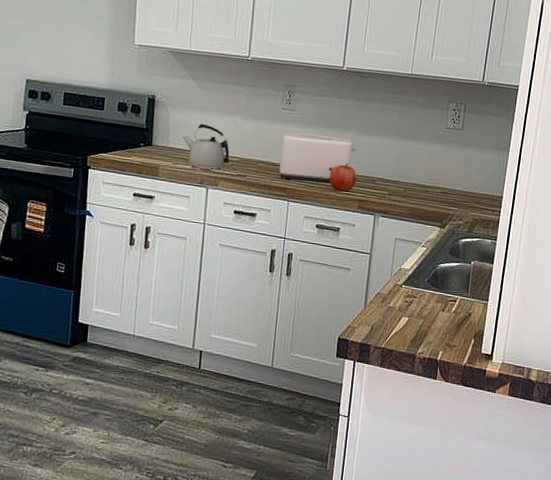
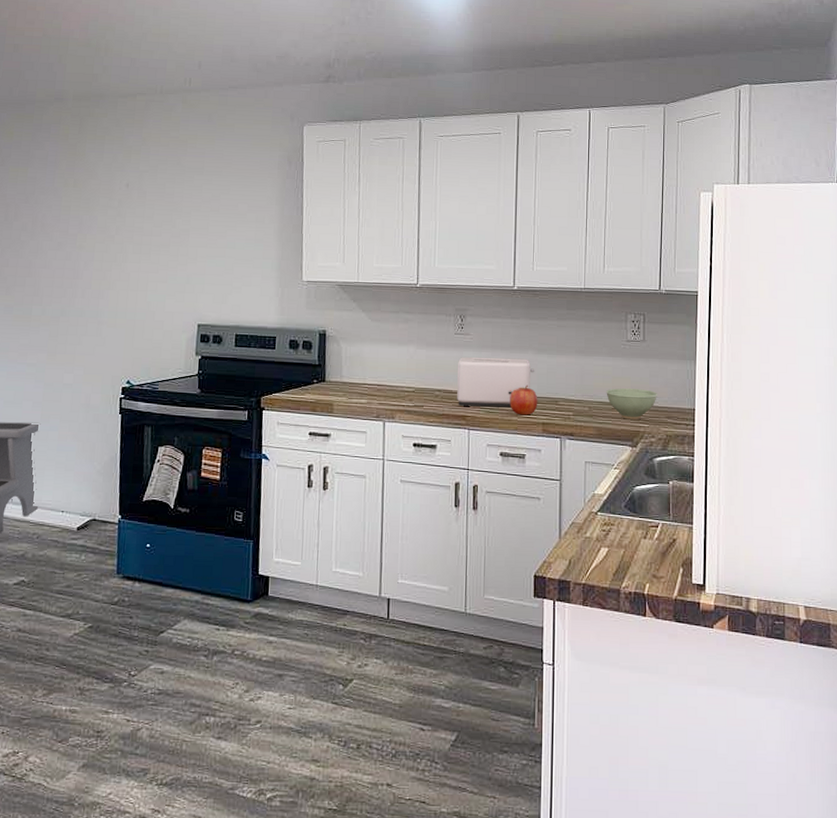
kettle: present [182,123,230,170] -> none [355,355,405,403]
bowl: none [421,172,470,203] -> present [606,388,658,420]

